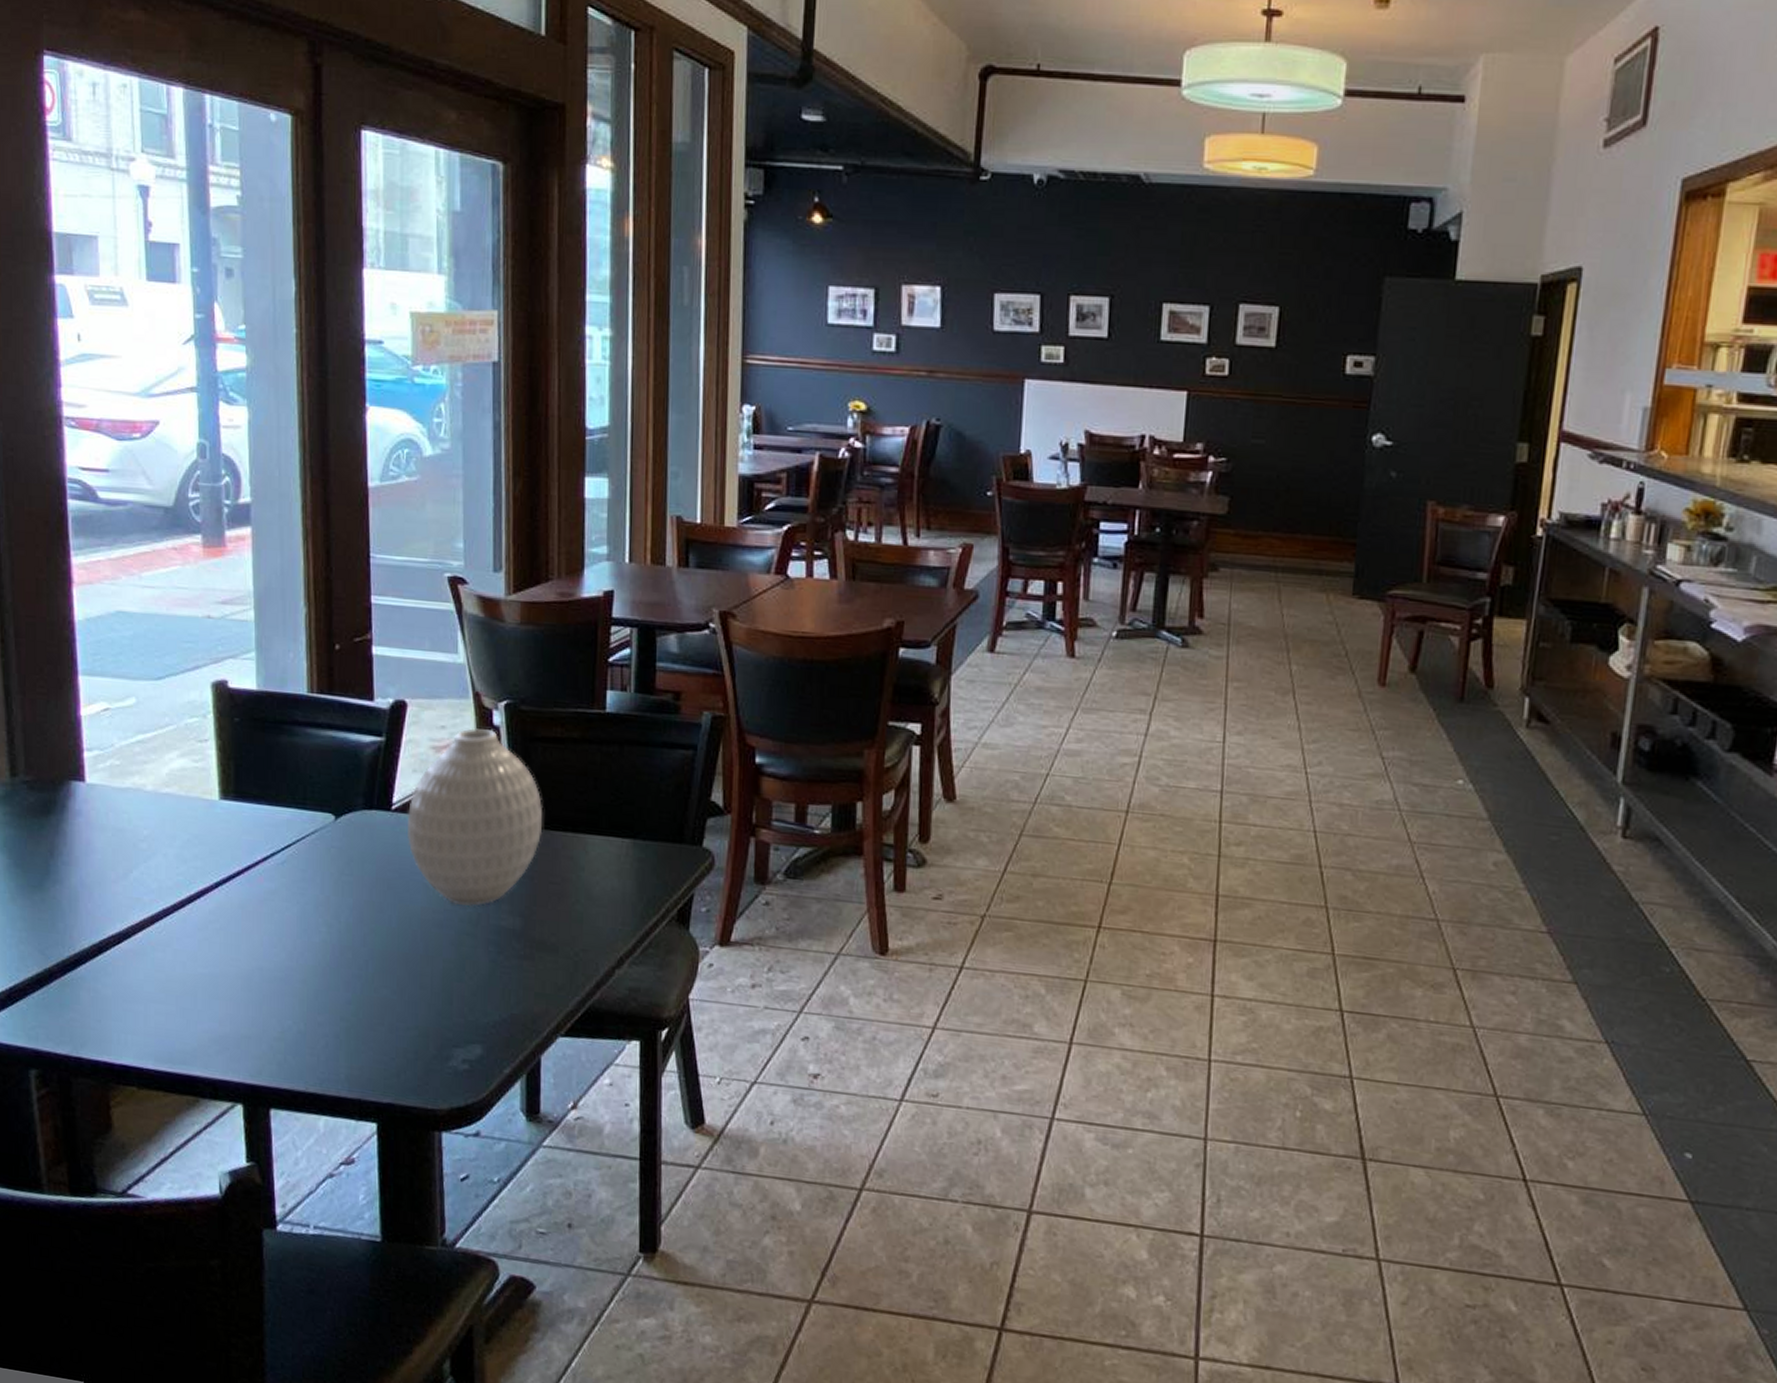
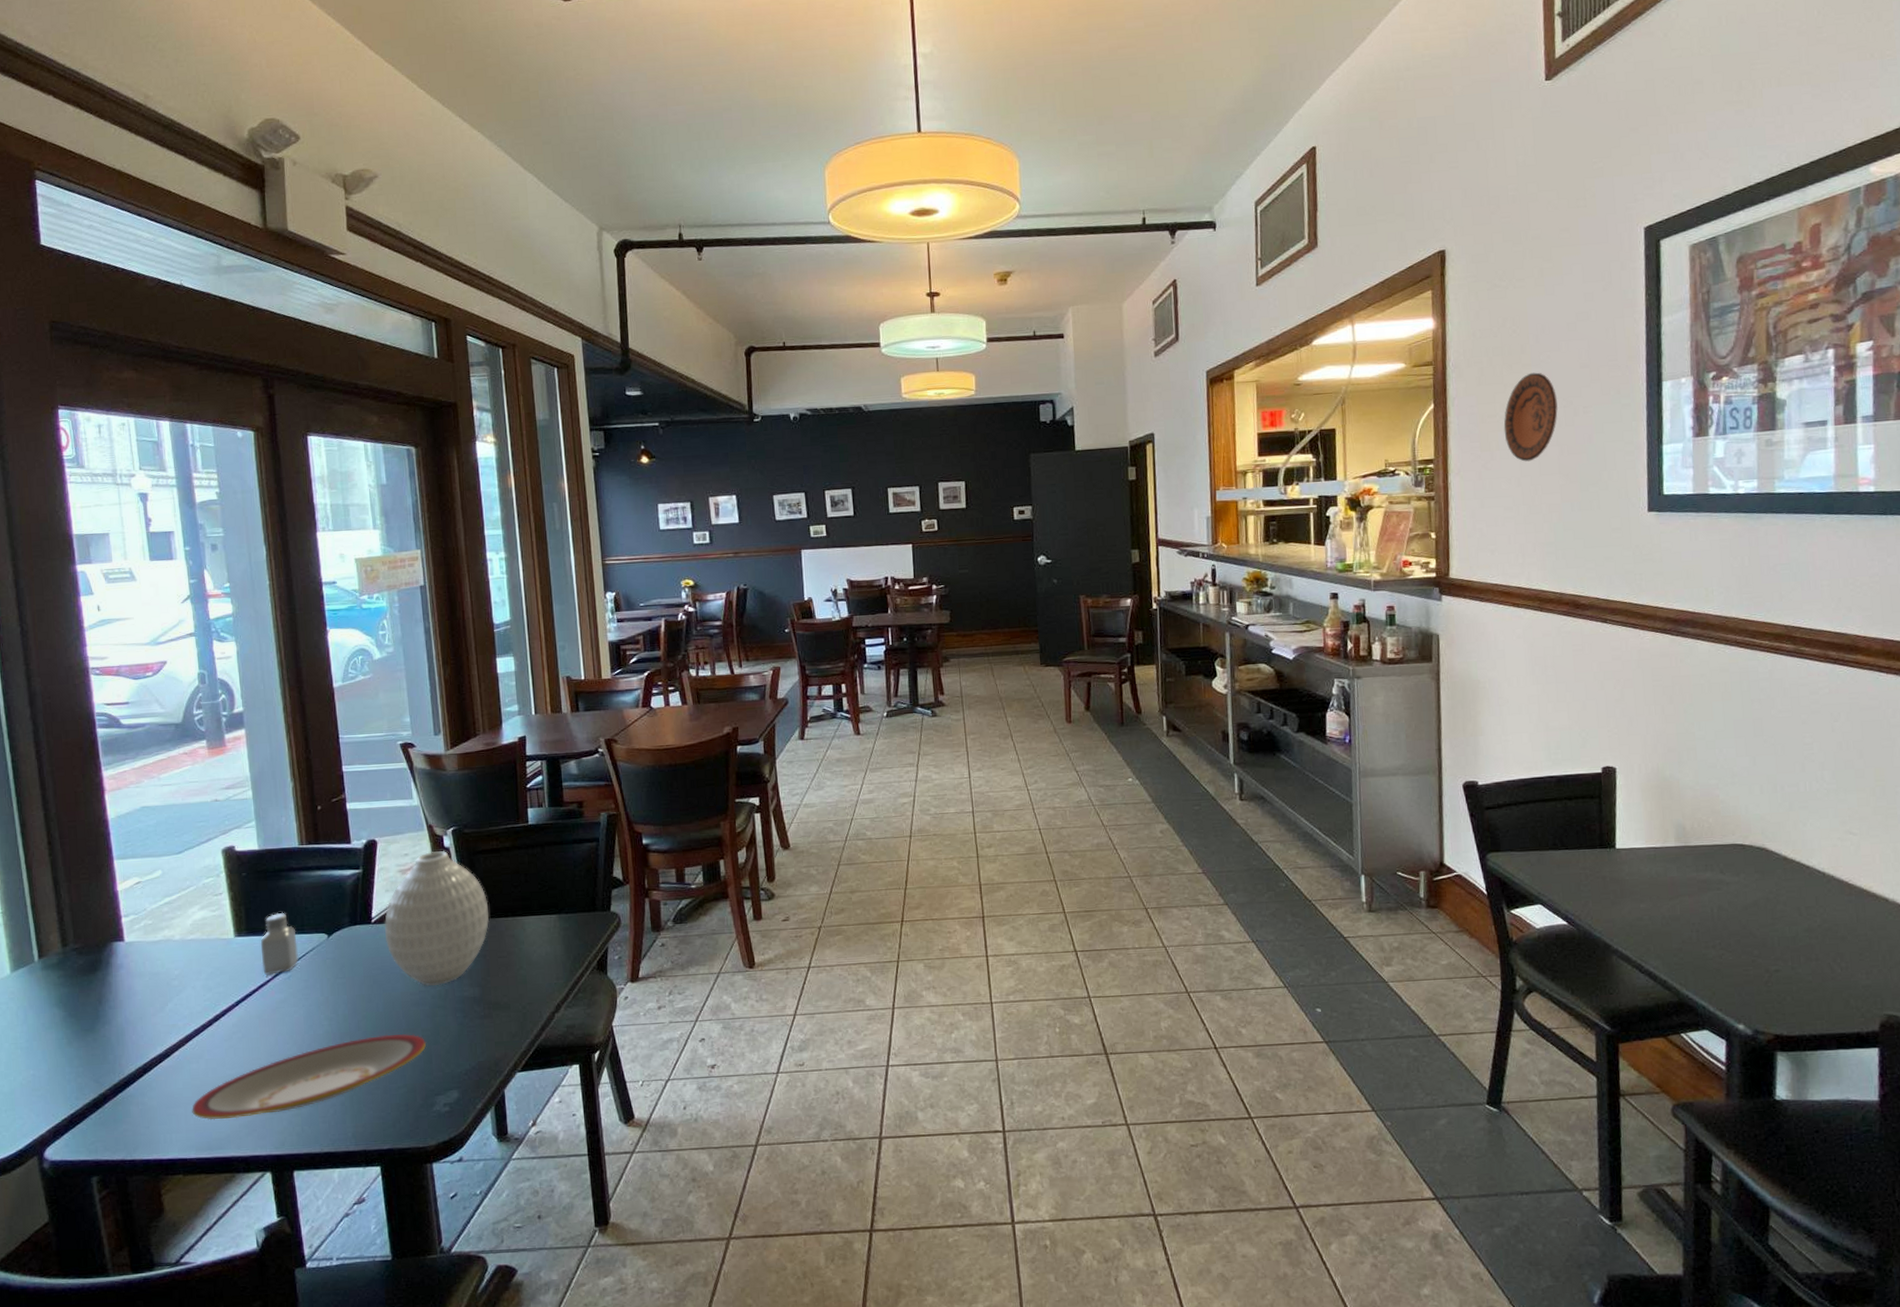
plate: none [153,956,448,1032] -> present [192,1034,427,1120]
saltshaker: none [250,777,297,856] -> present [260,912,299,975]

